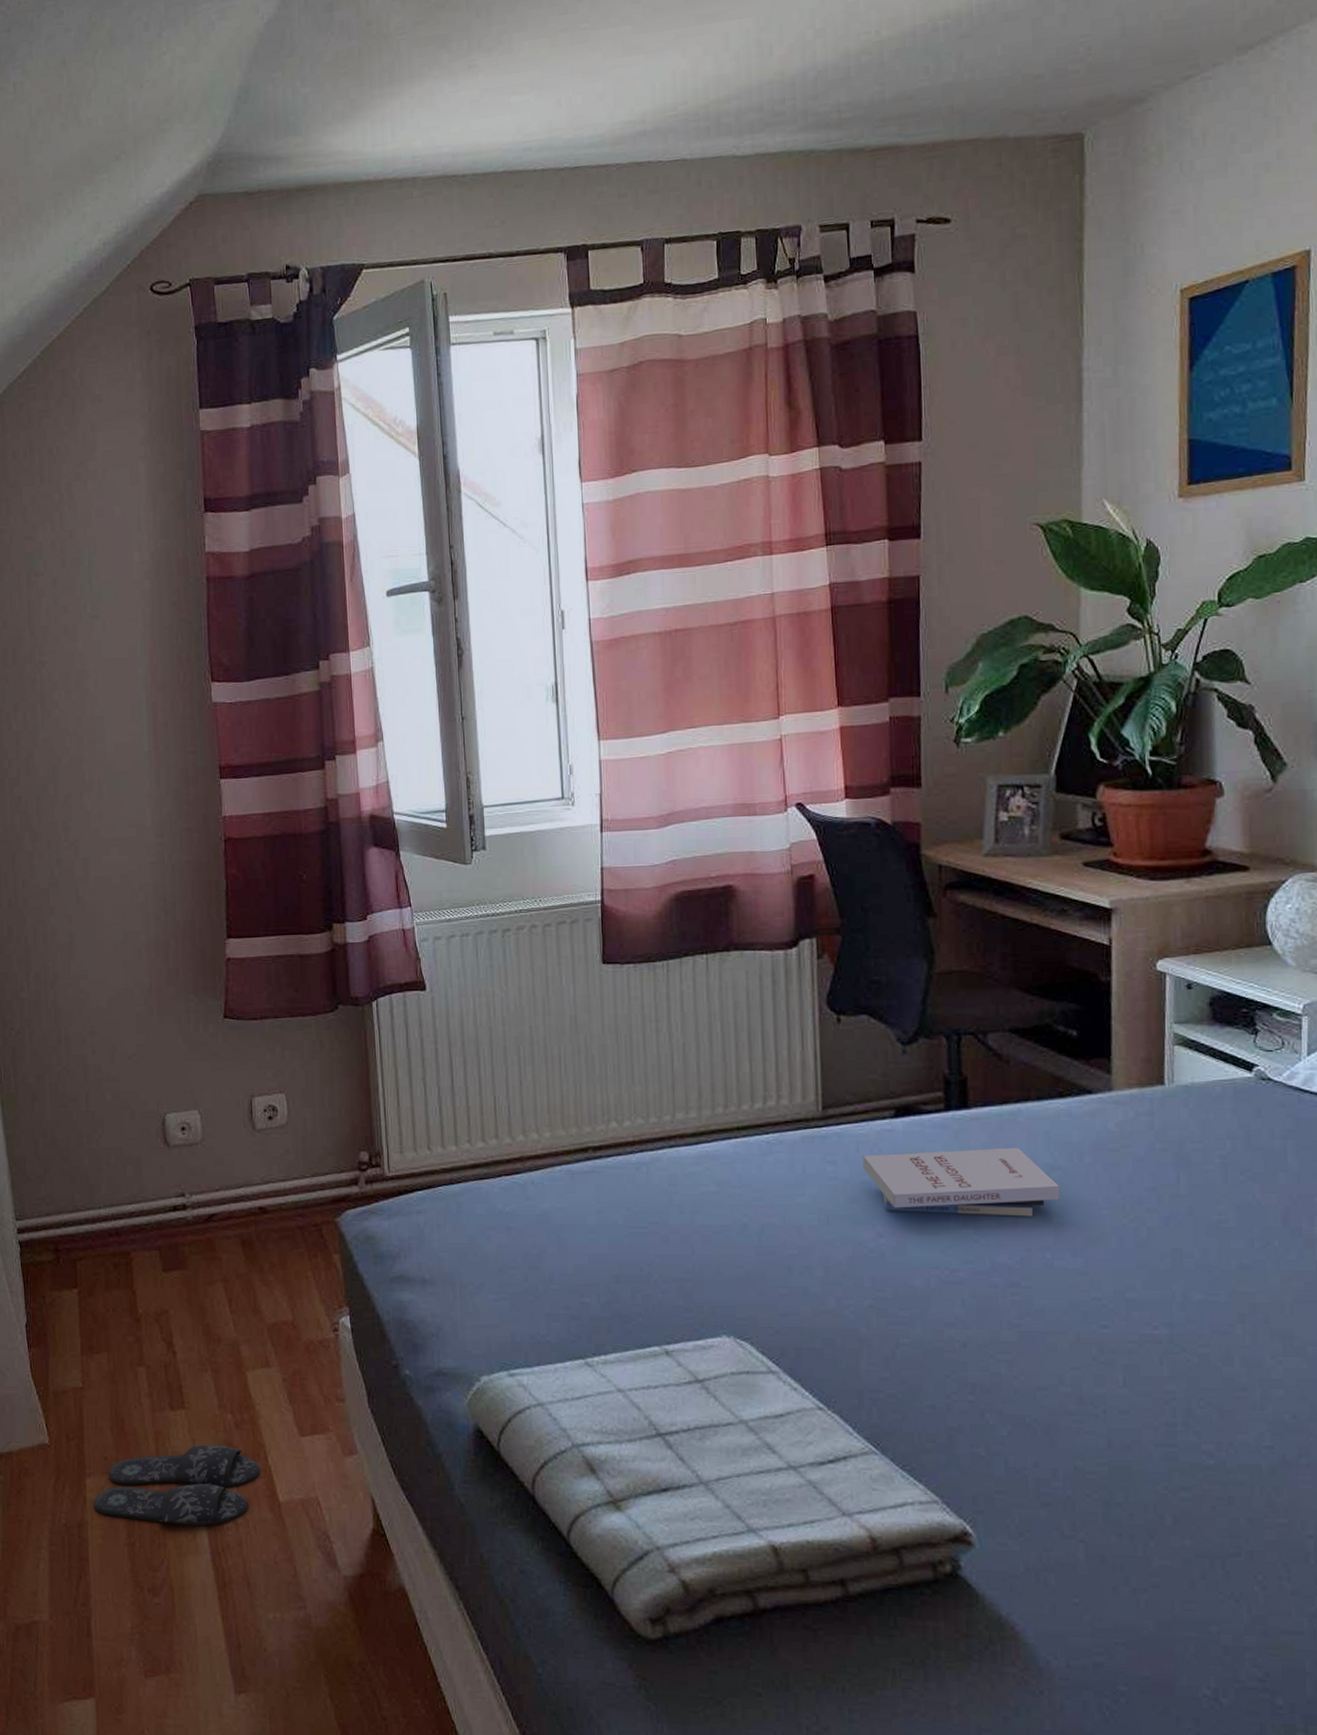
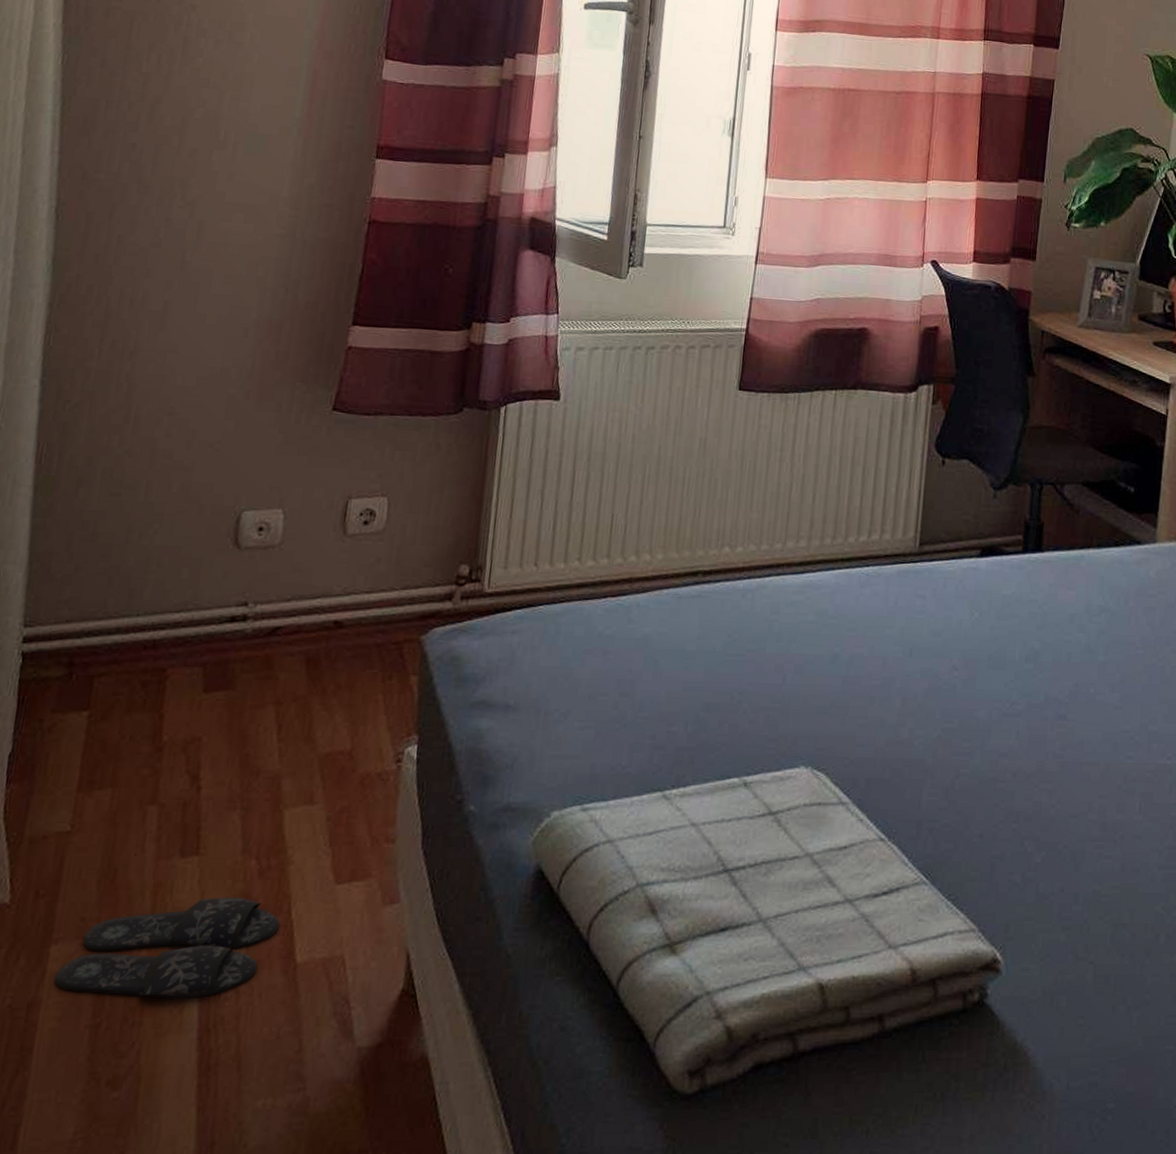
books: present [862,1147,1061,1217] -> none [947,589,1108,654]

